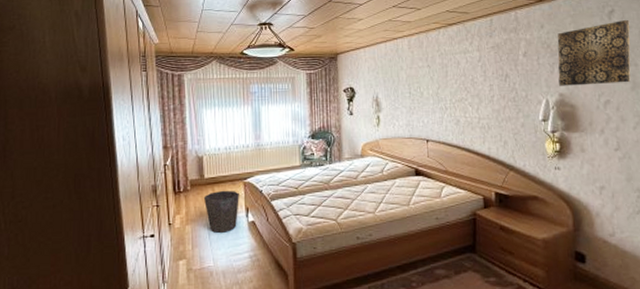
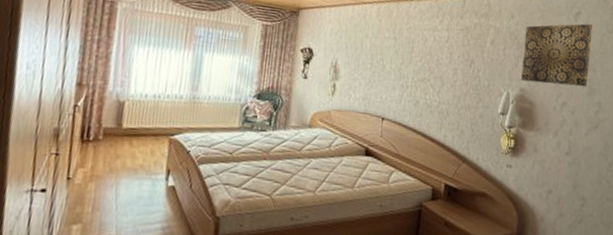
waste bin: present [203,190,239,233] -> none [116,145,162,196]

